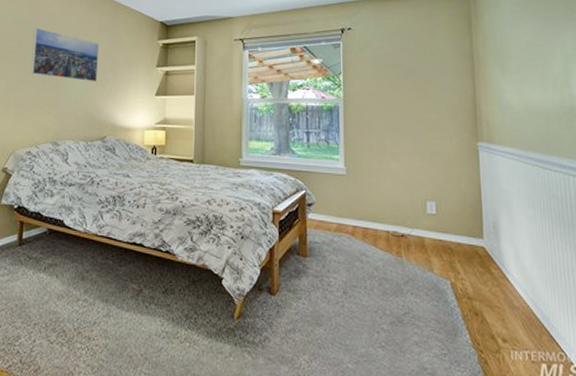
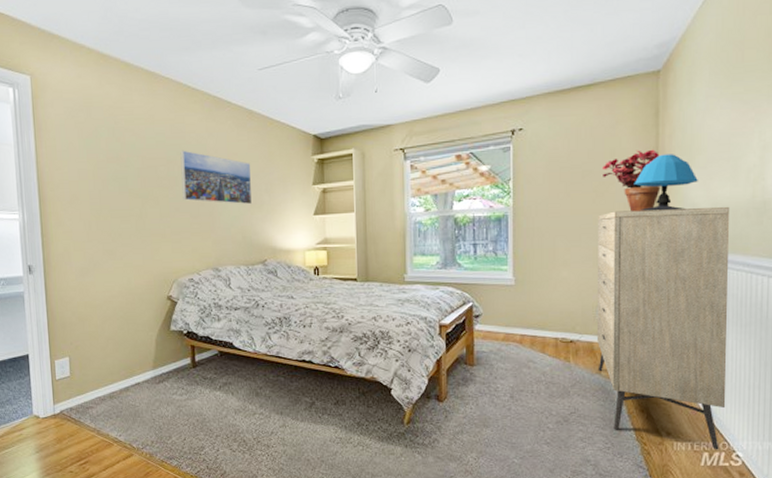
potted plant: none [423,53,478,110] -> present [601,149,661,212]
dresser: none [423,108,559,362] -> present [598,206,730,450]
table lamp: none [453,59,511,111] -> present [634,154,698,212]

